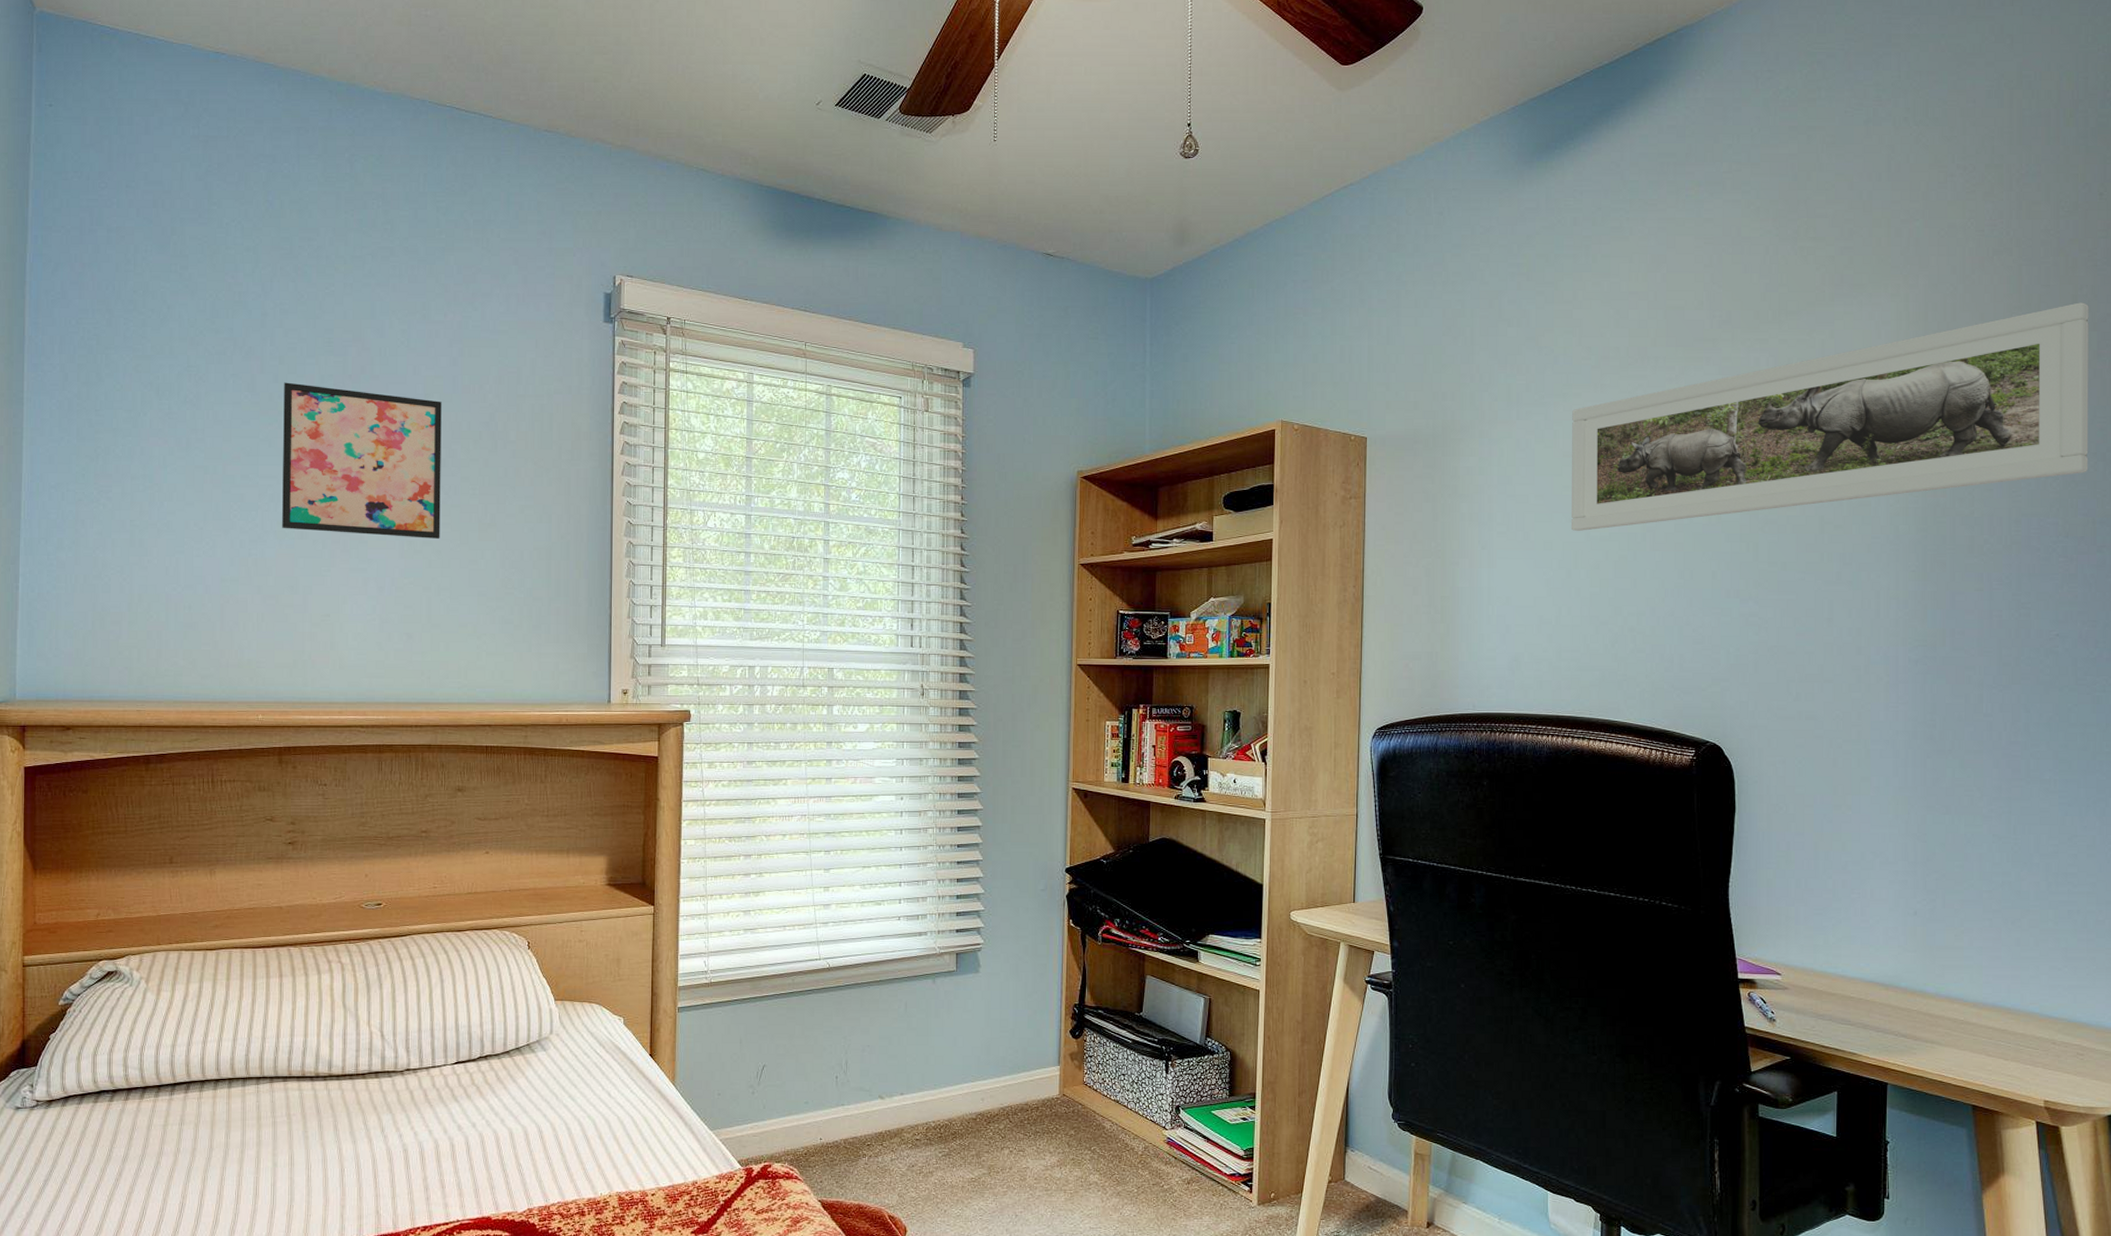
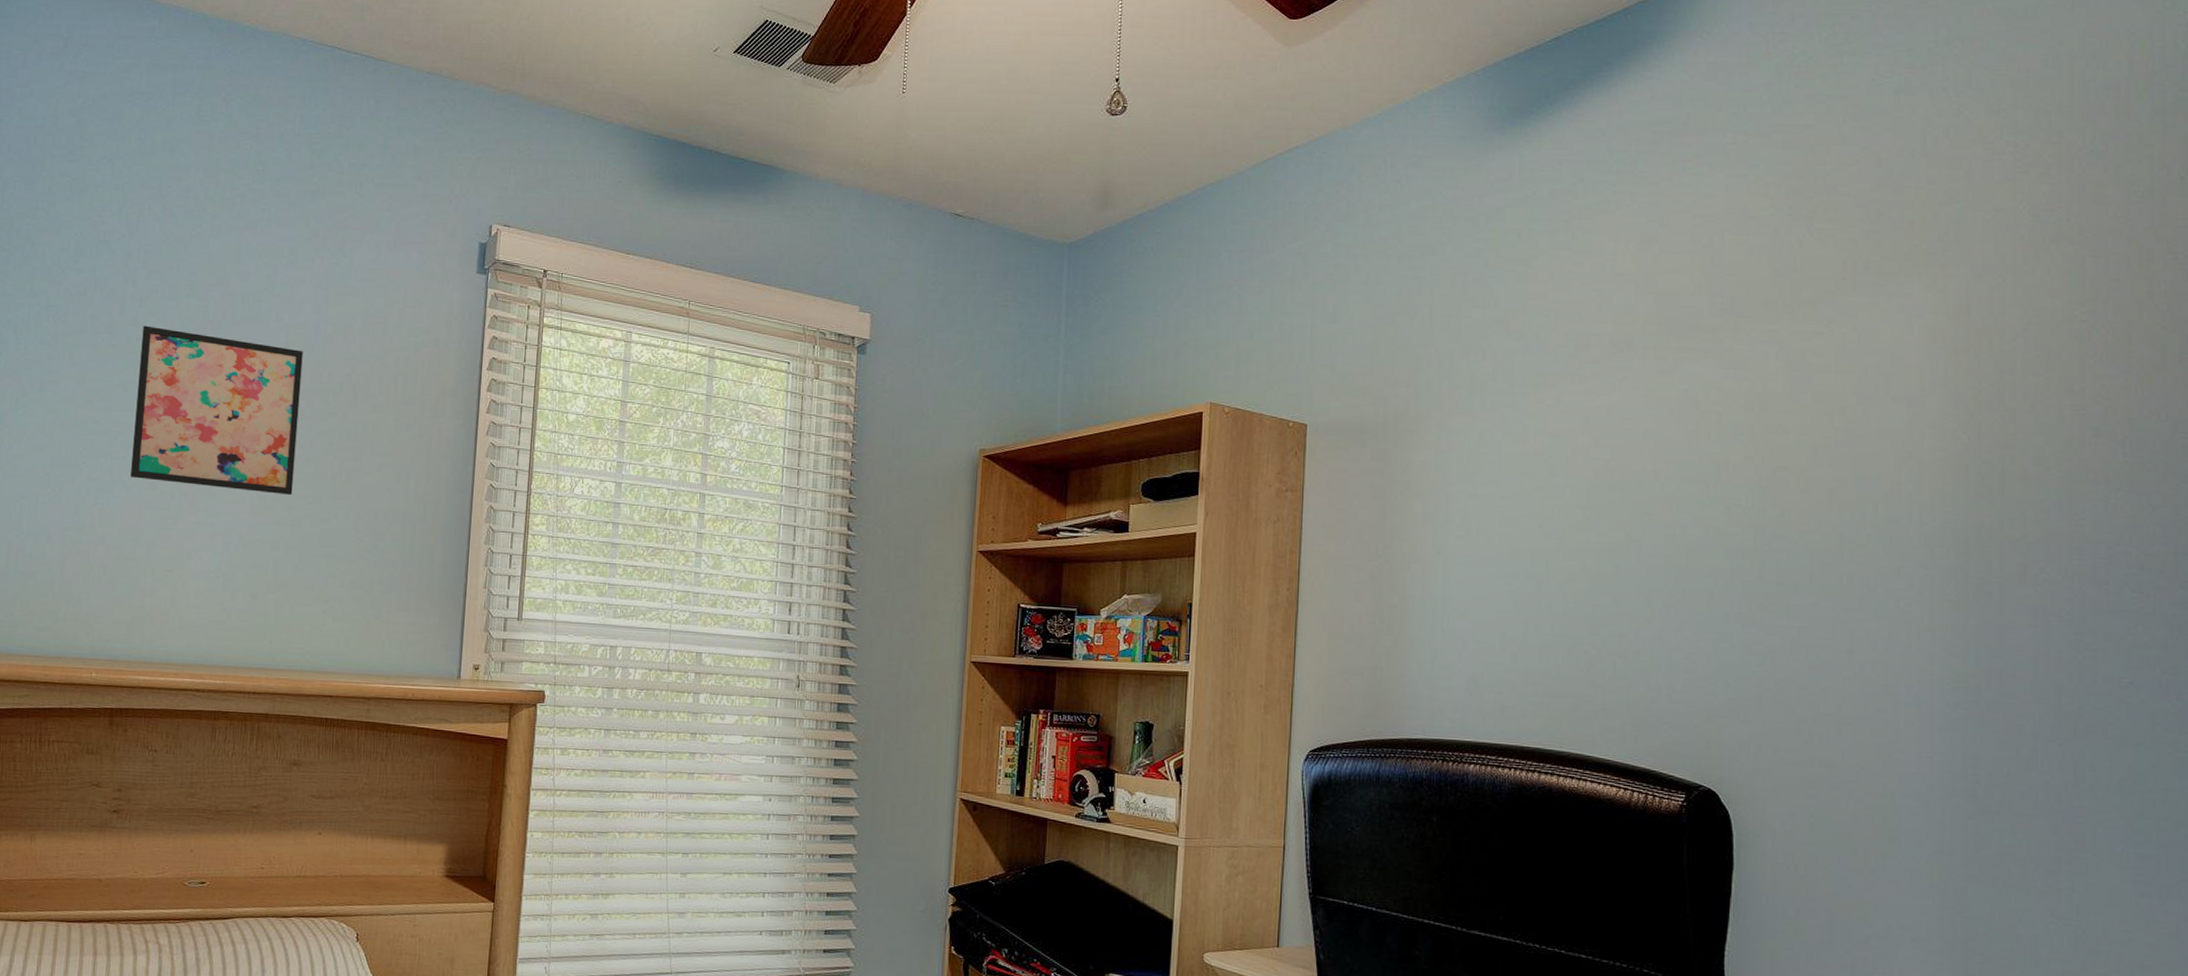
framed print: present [1572,302,2089,531] -> none [1542,300,2169,538]

